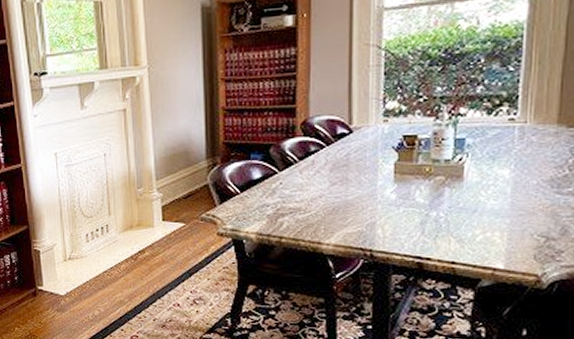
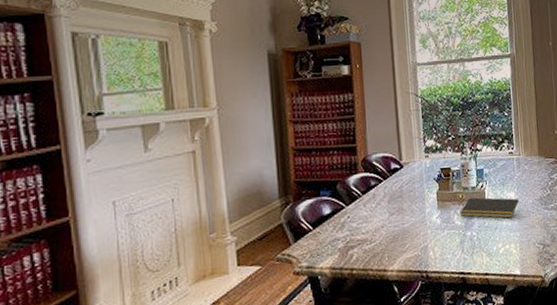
notepad: none [424,172,515,200] -> present [460,197,519,218]

